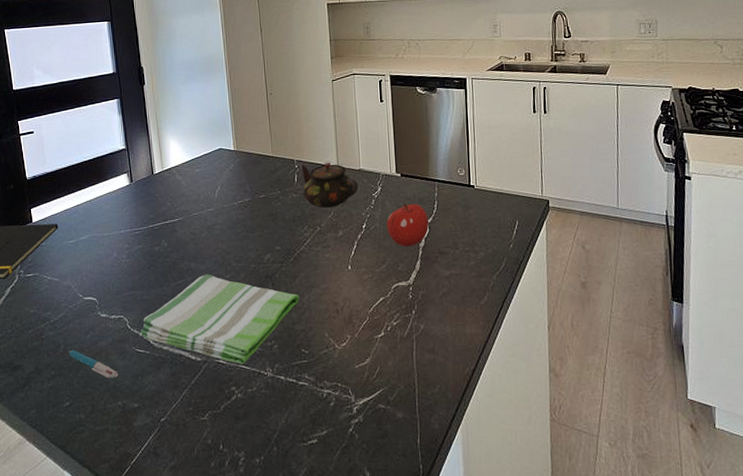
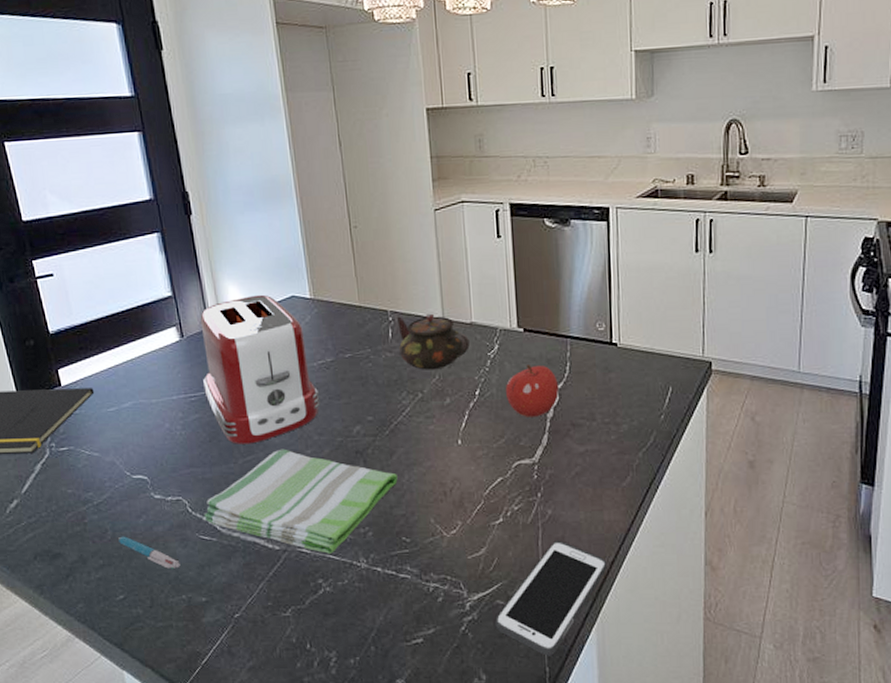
toaster: none [146,147,239,270] -> present [200,294,321,444]
cell phone: none [377,351,470,455] -> present [494,540,607,656]

